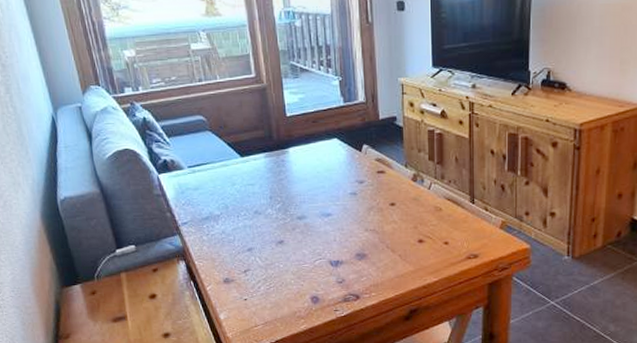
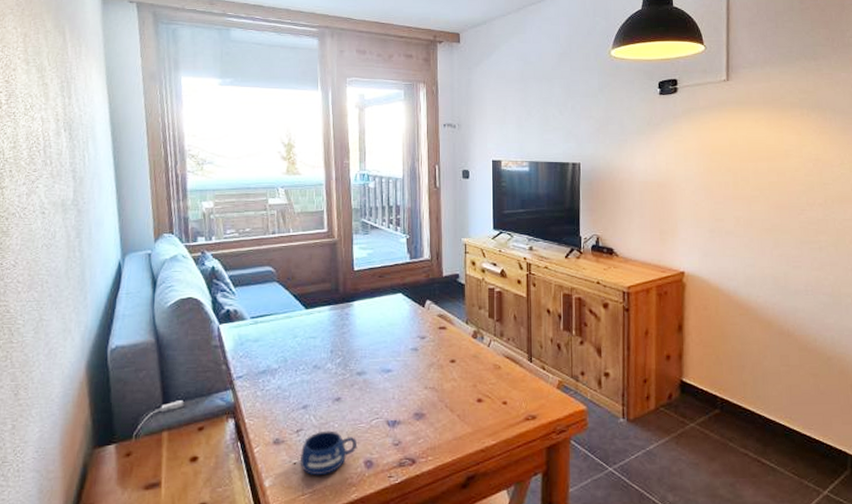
mug: none [250,270,303,310] -> present [299,430,358,476]

